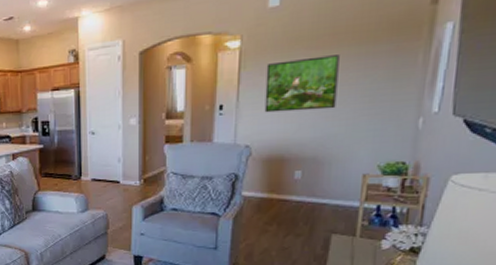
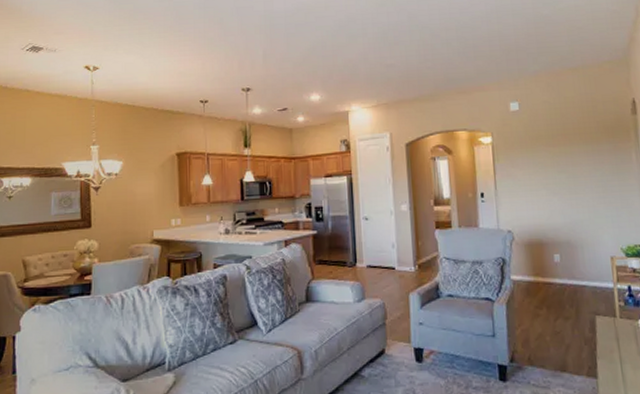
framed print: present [264,55,340,113] -> none [516,152,578,200]

